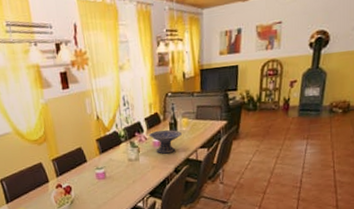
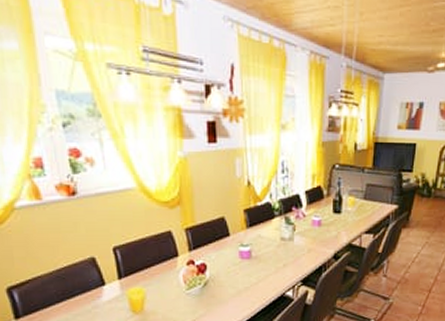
decorative bowl: present [149,129,183,154] -> none [308,207,348,236]

